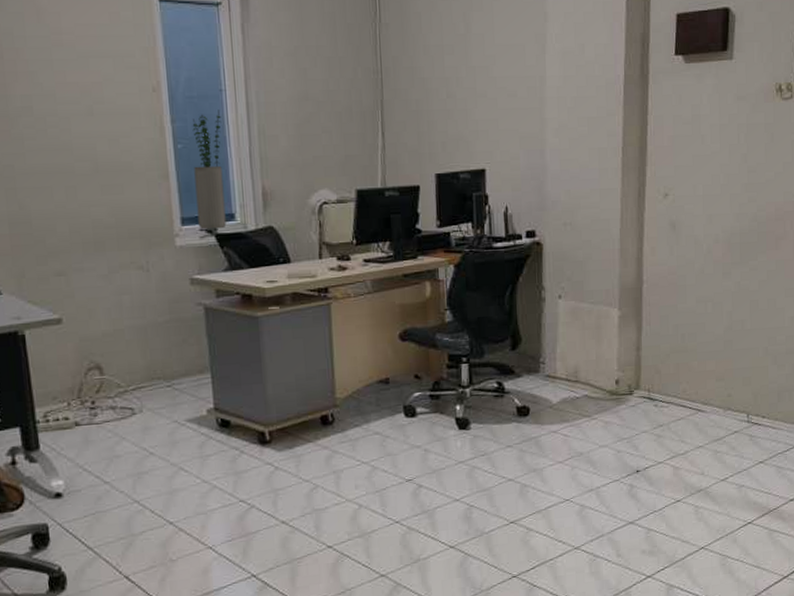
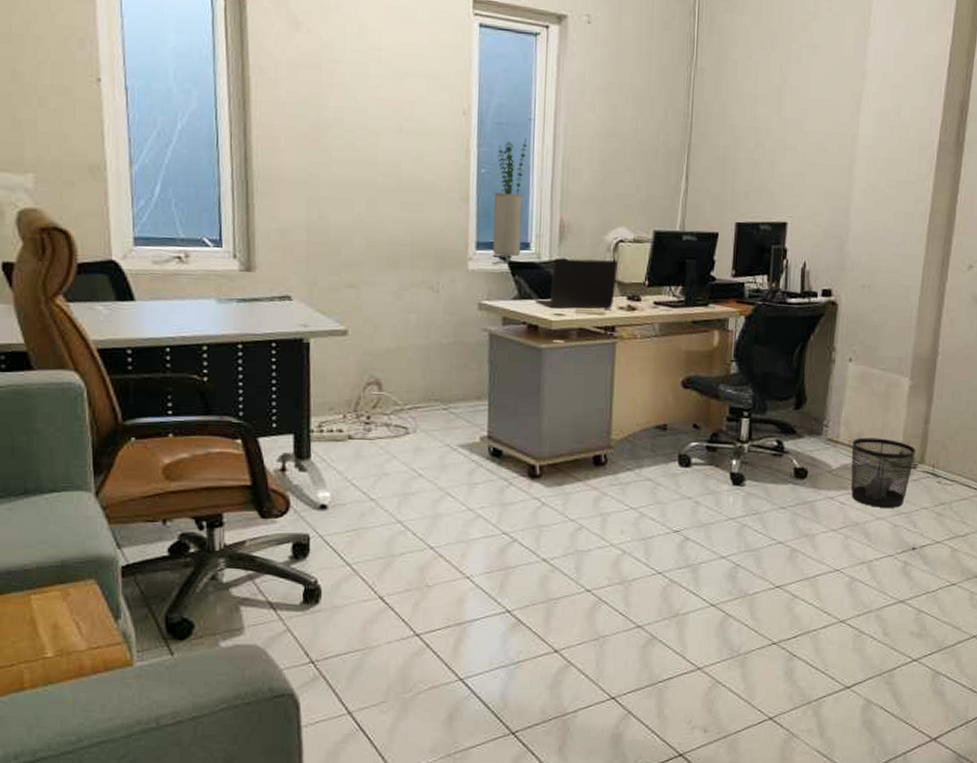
laptop: none [246,222,325,276] -> present [535,258,618,309]
waste bin: none [569,369,630,436] -> present [850,437,915,508]

